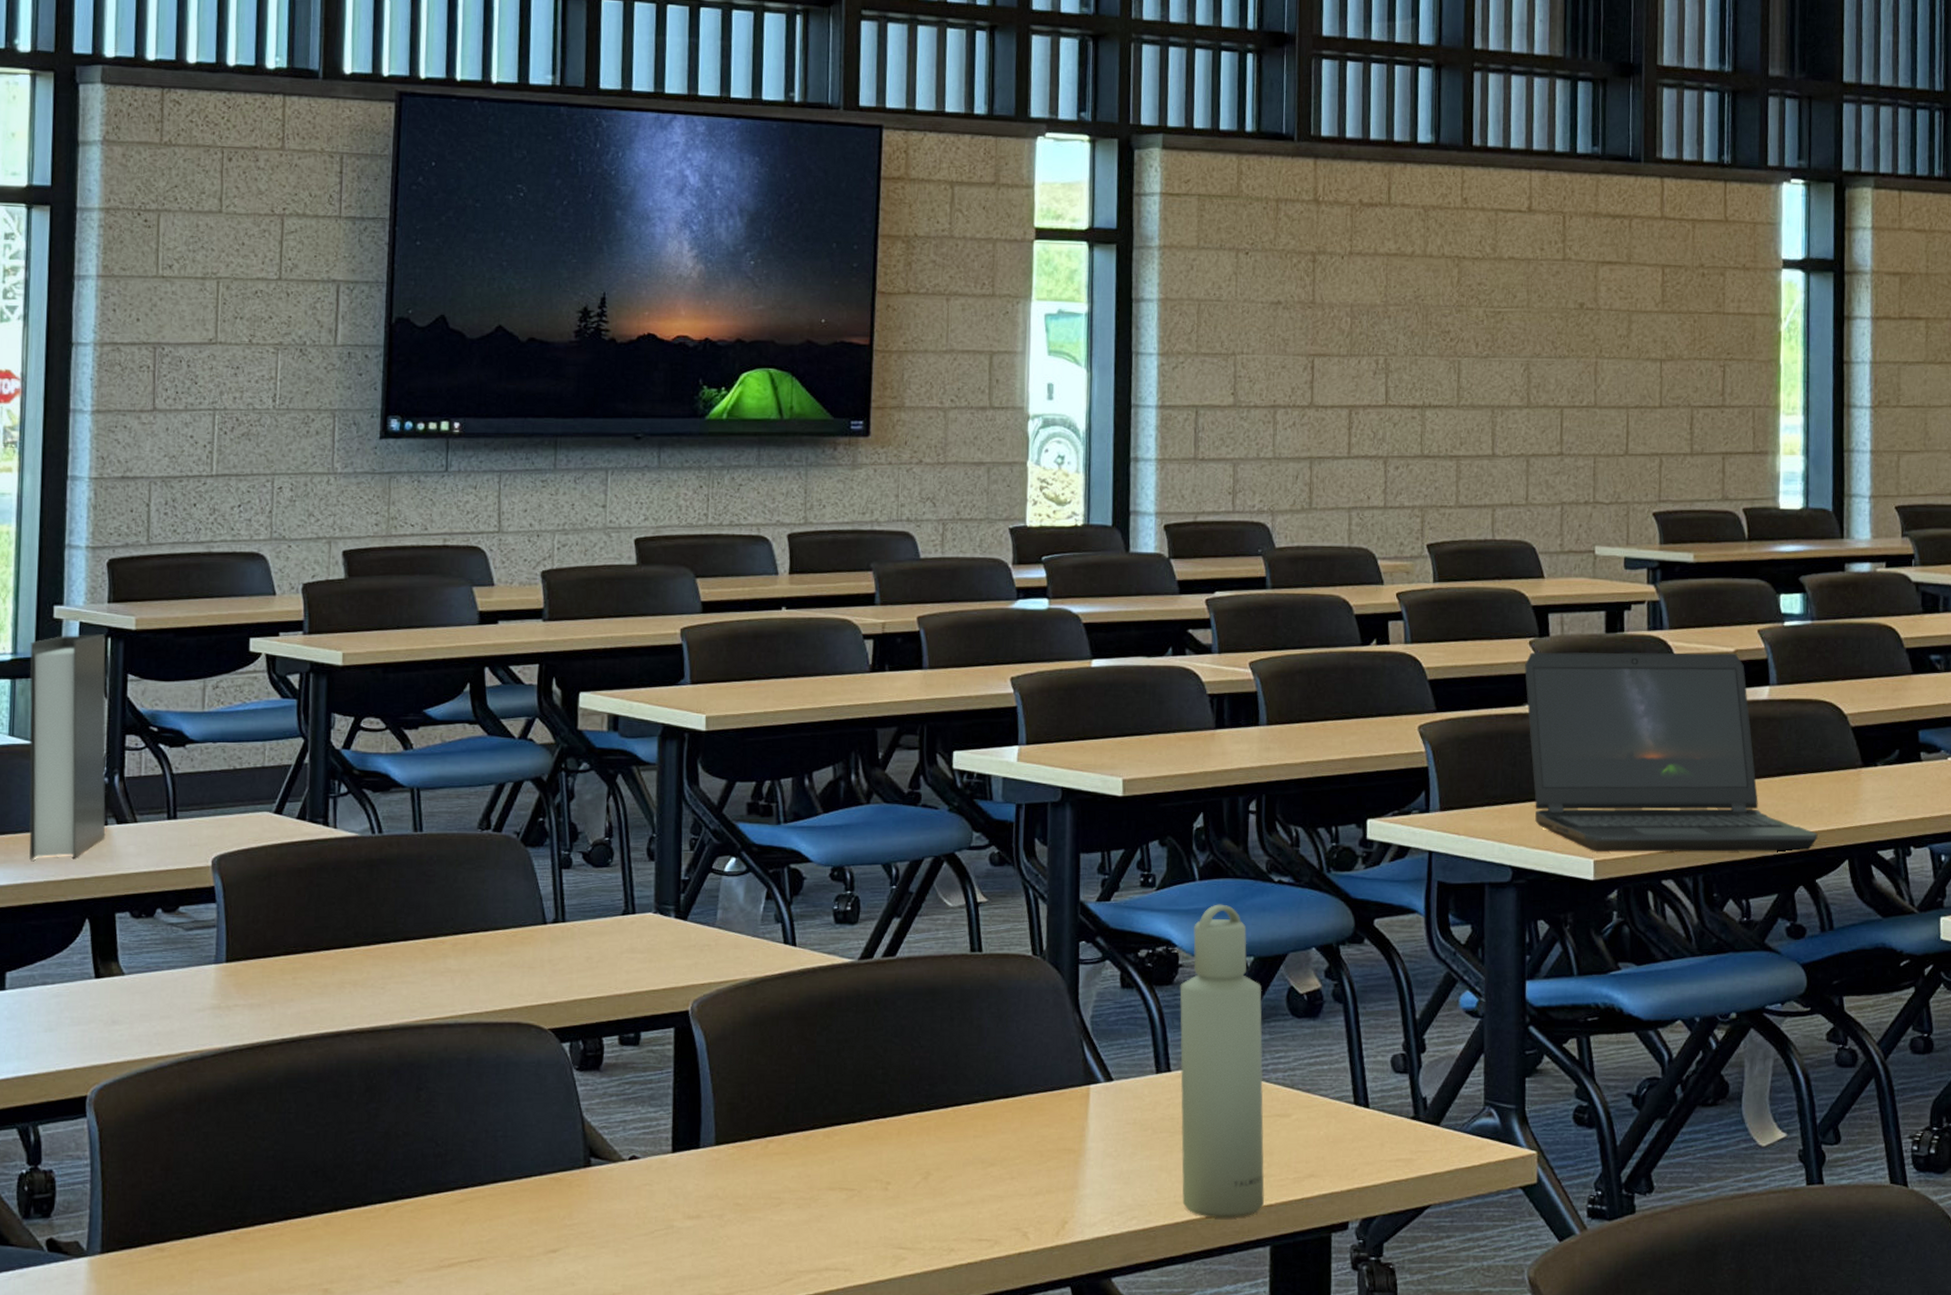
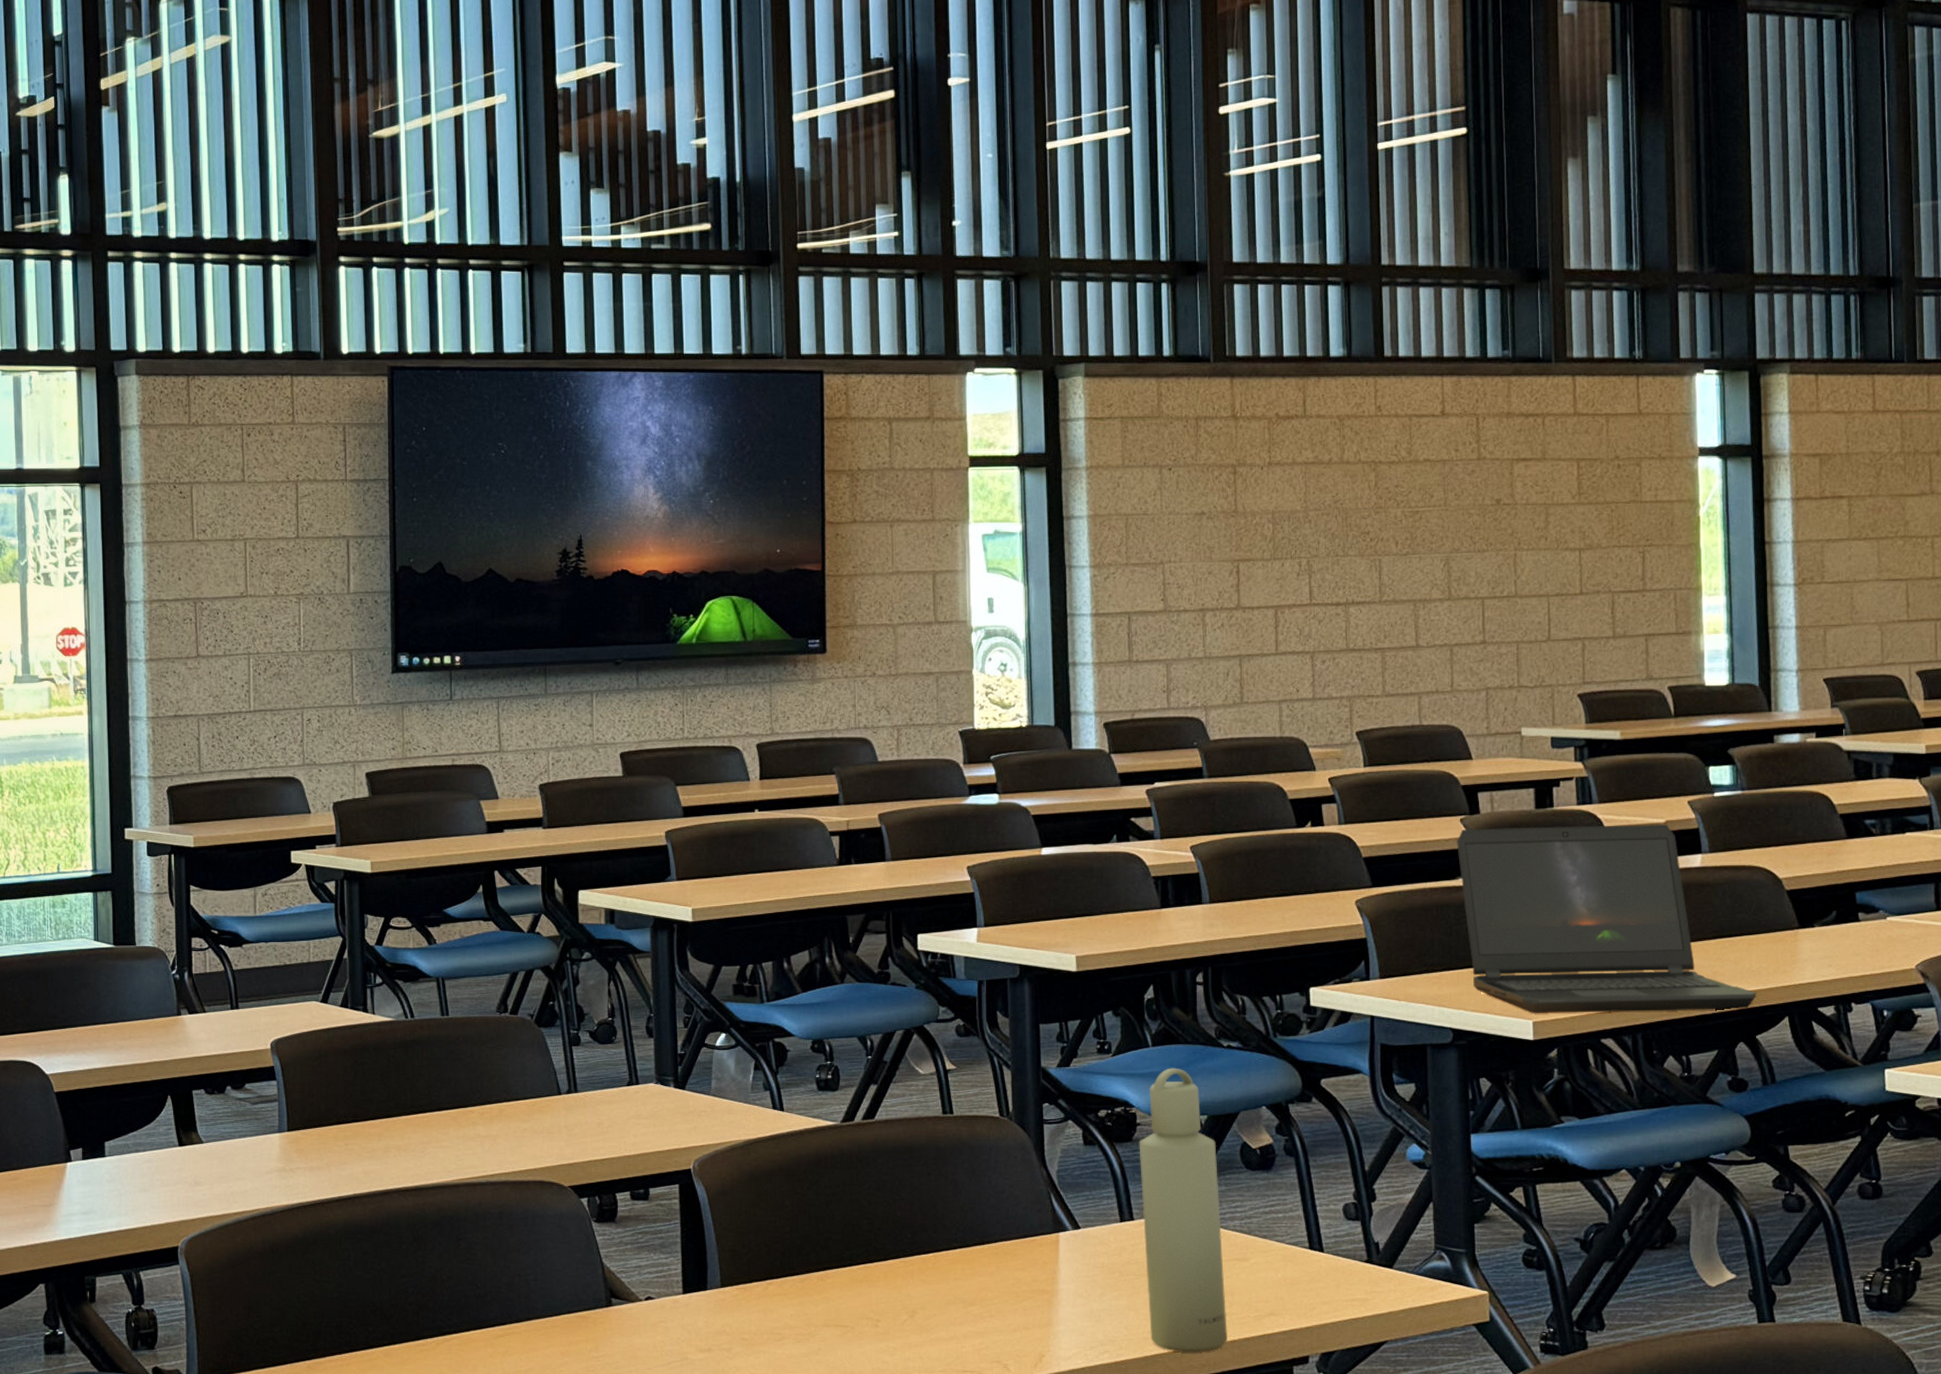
binder: present [28,634,106,860] -> none [107,852,180,1047]

